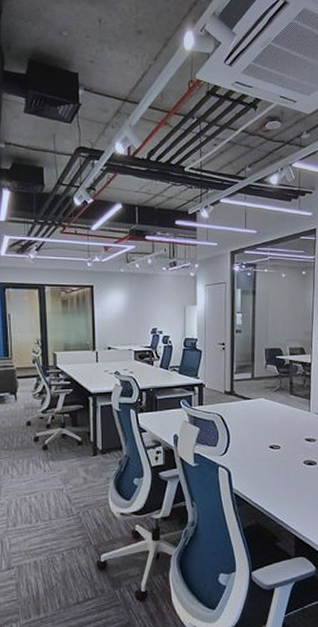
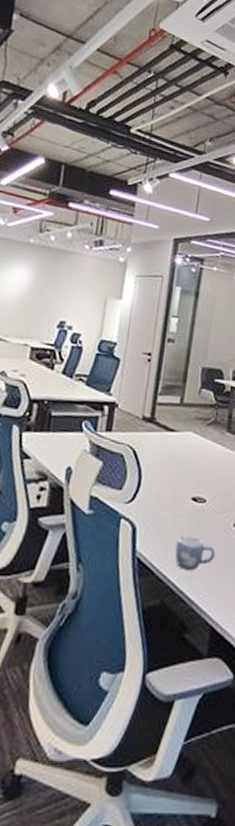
mug: none [262,473,292,498] -> present [174,535,215,570]

